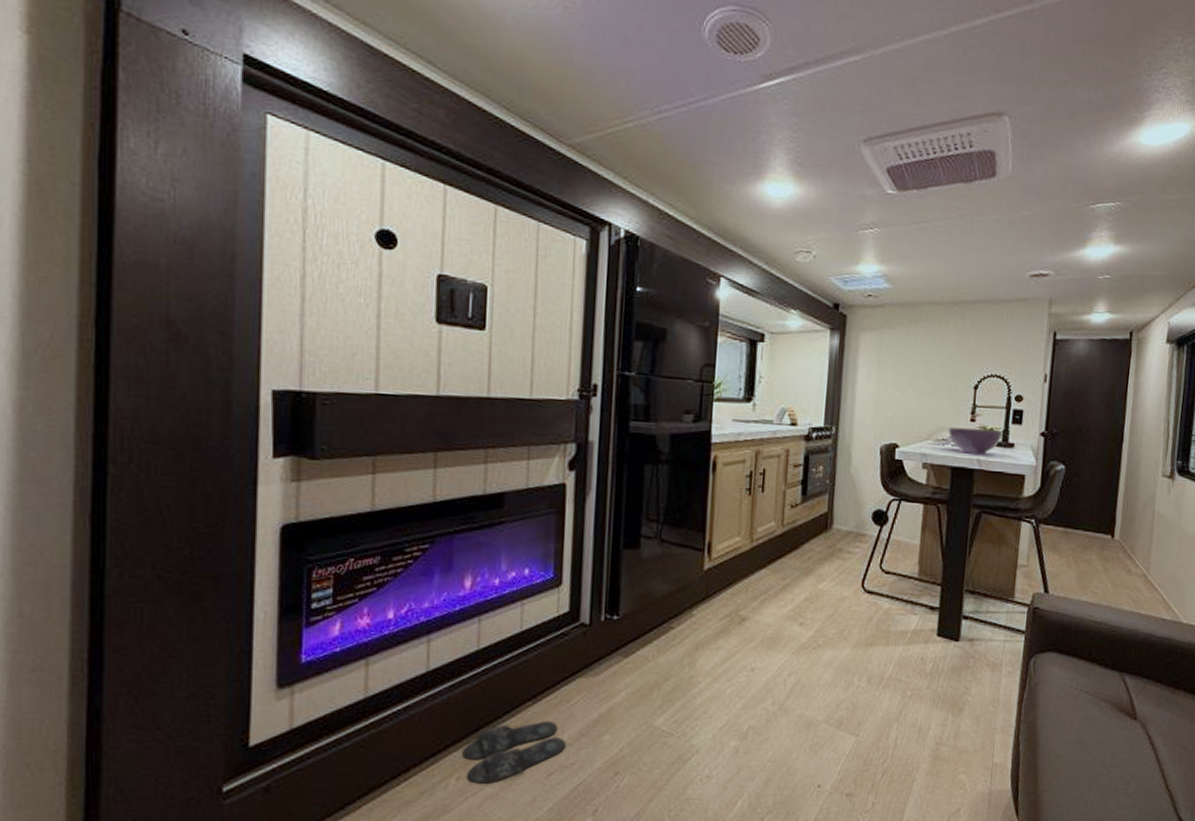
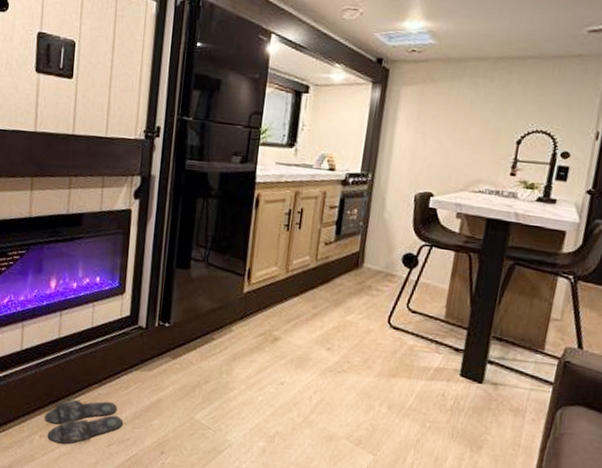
bowl: present [948,427,1002,456] -> none [486,180,544,209]

